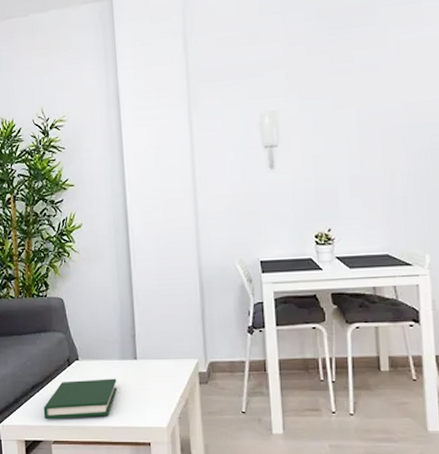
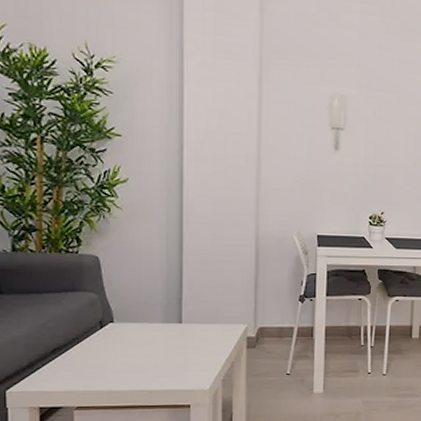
hardback book: present [43,378,118,420] -> none [65,342,158,385]

